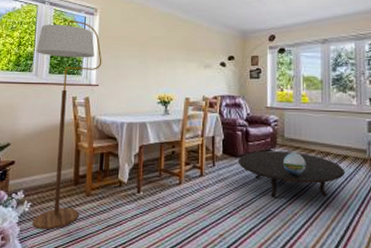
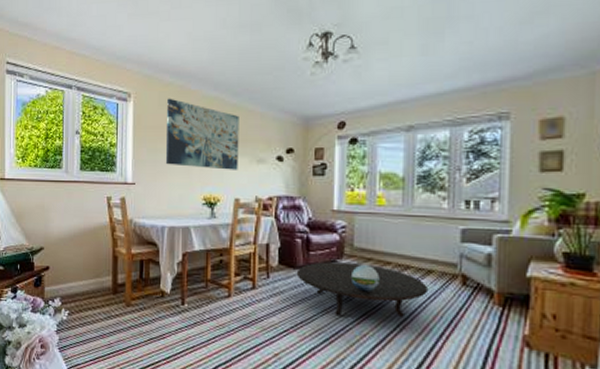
floor lamp: present [32,20,102,230] -> none [65,108,138,340]
wall art: none [126,13,189,74] -> present [165,98,239,170]

